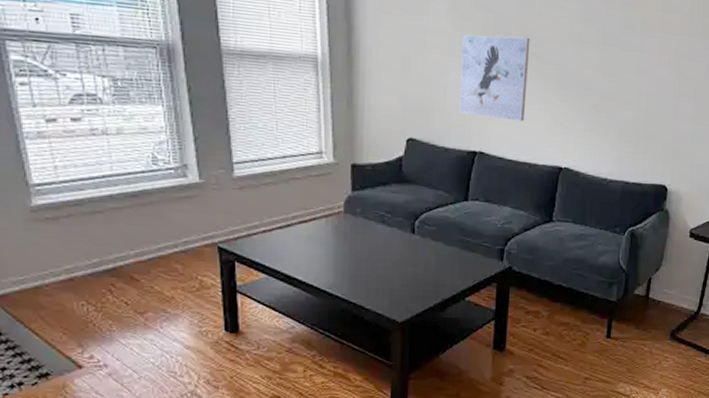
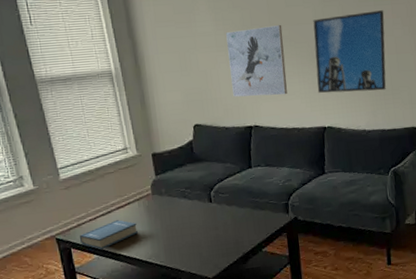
hardback book: none [247,236,320,269] -> present [79,220,138,250]
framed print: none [559,39,651,137] -> present [313,10,386,93]

